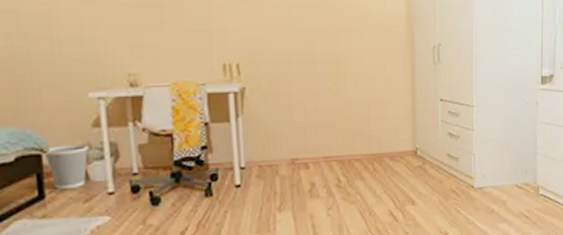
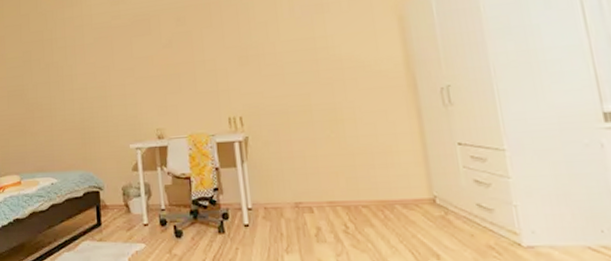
wastebasket: present [43,144,89,189] -> none [101,184,130,219]

